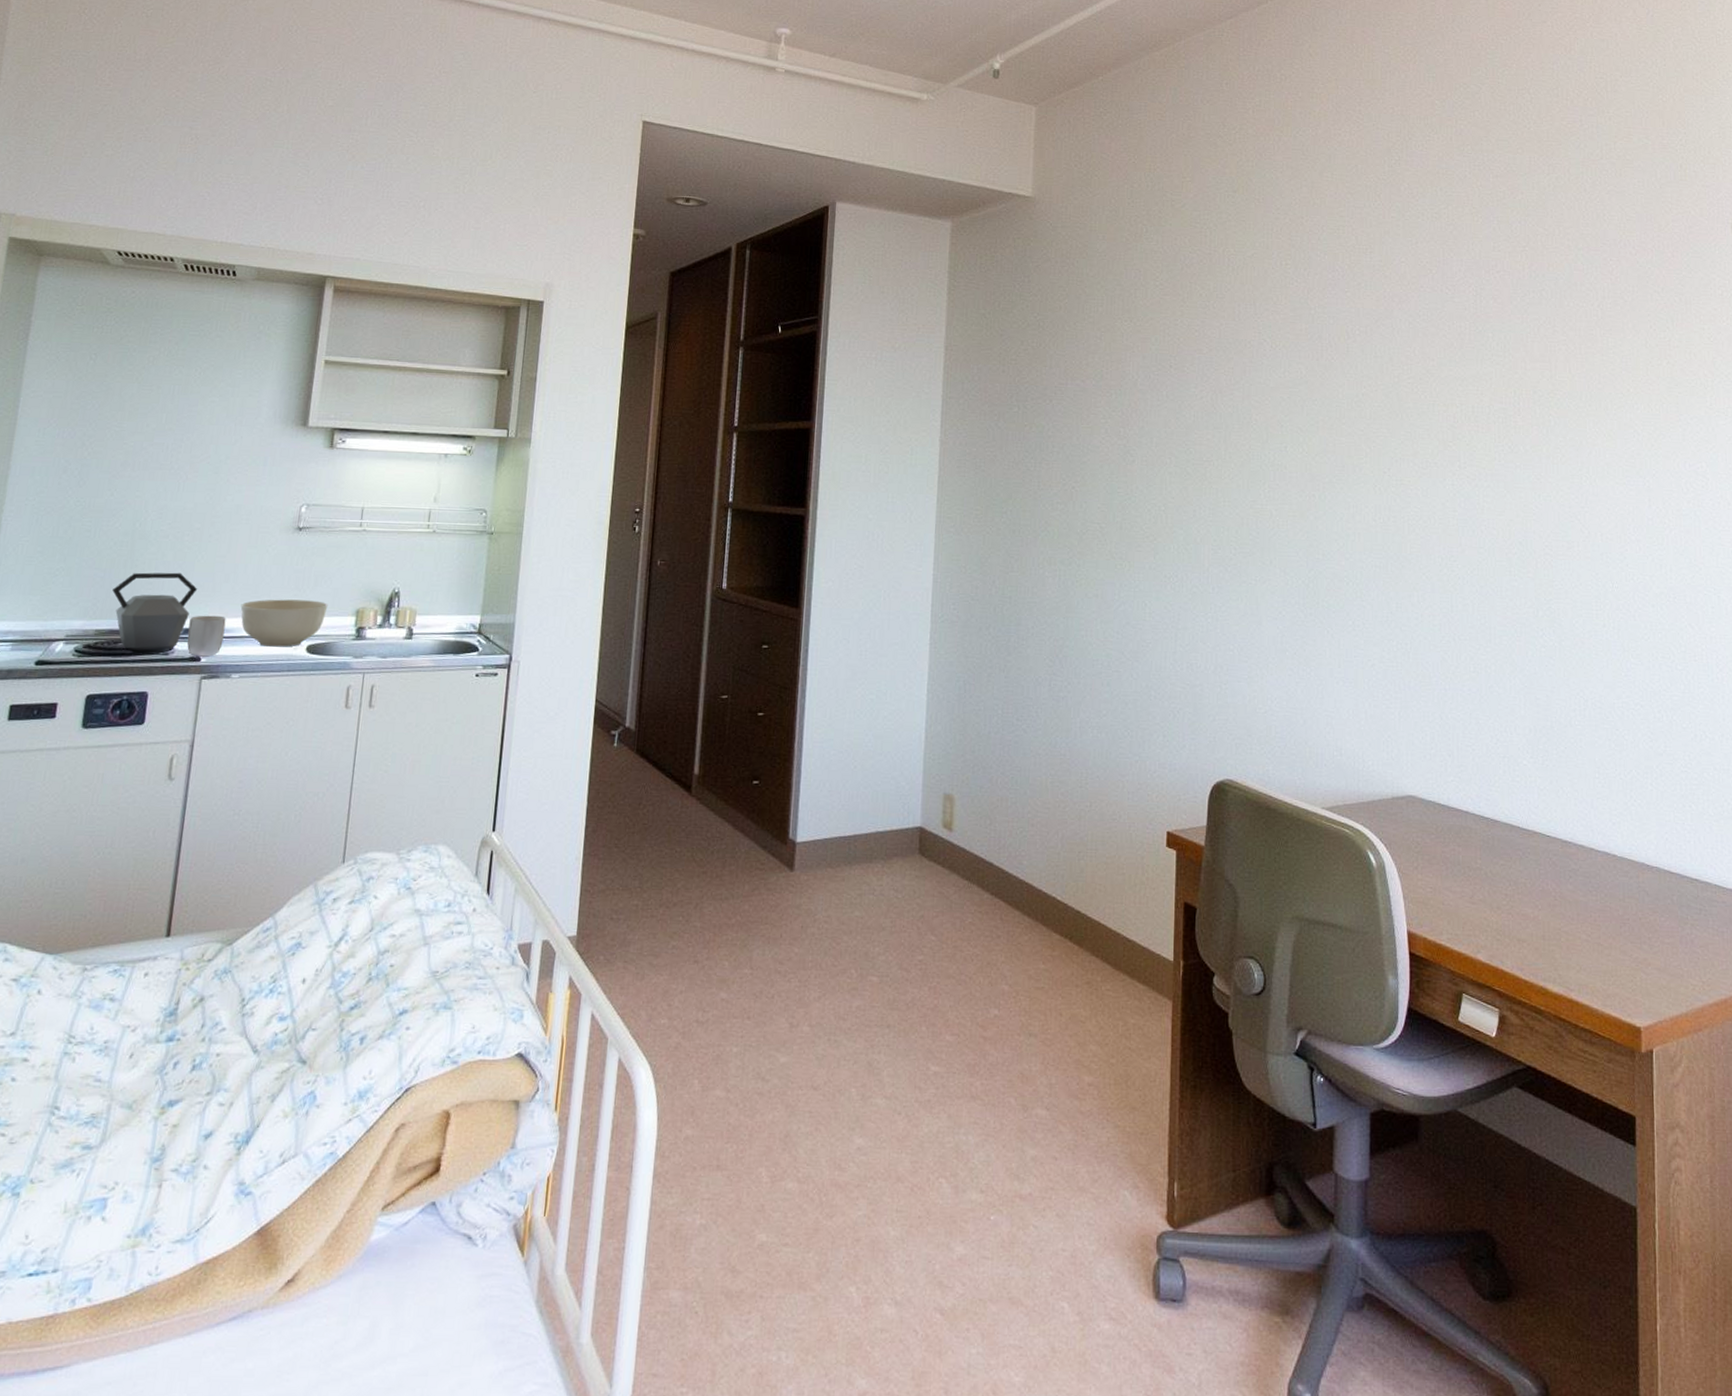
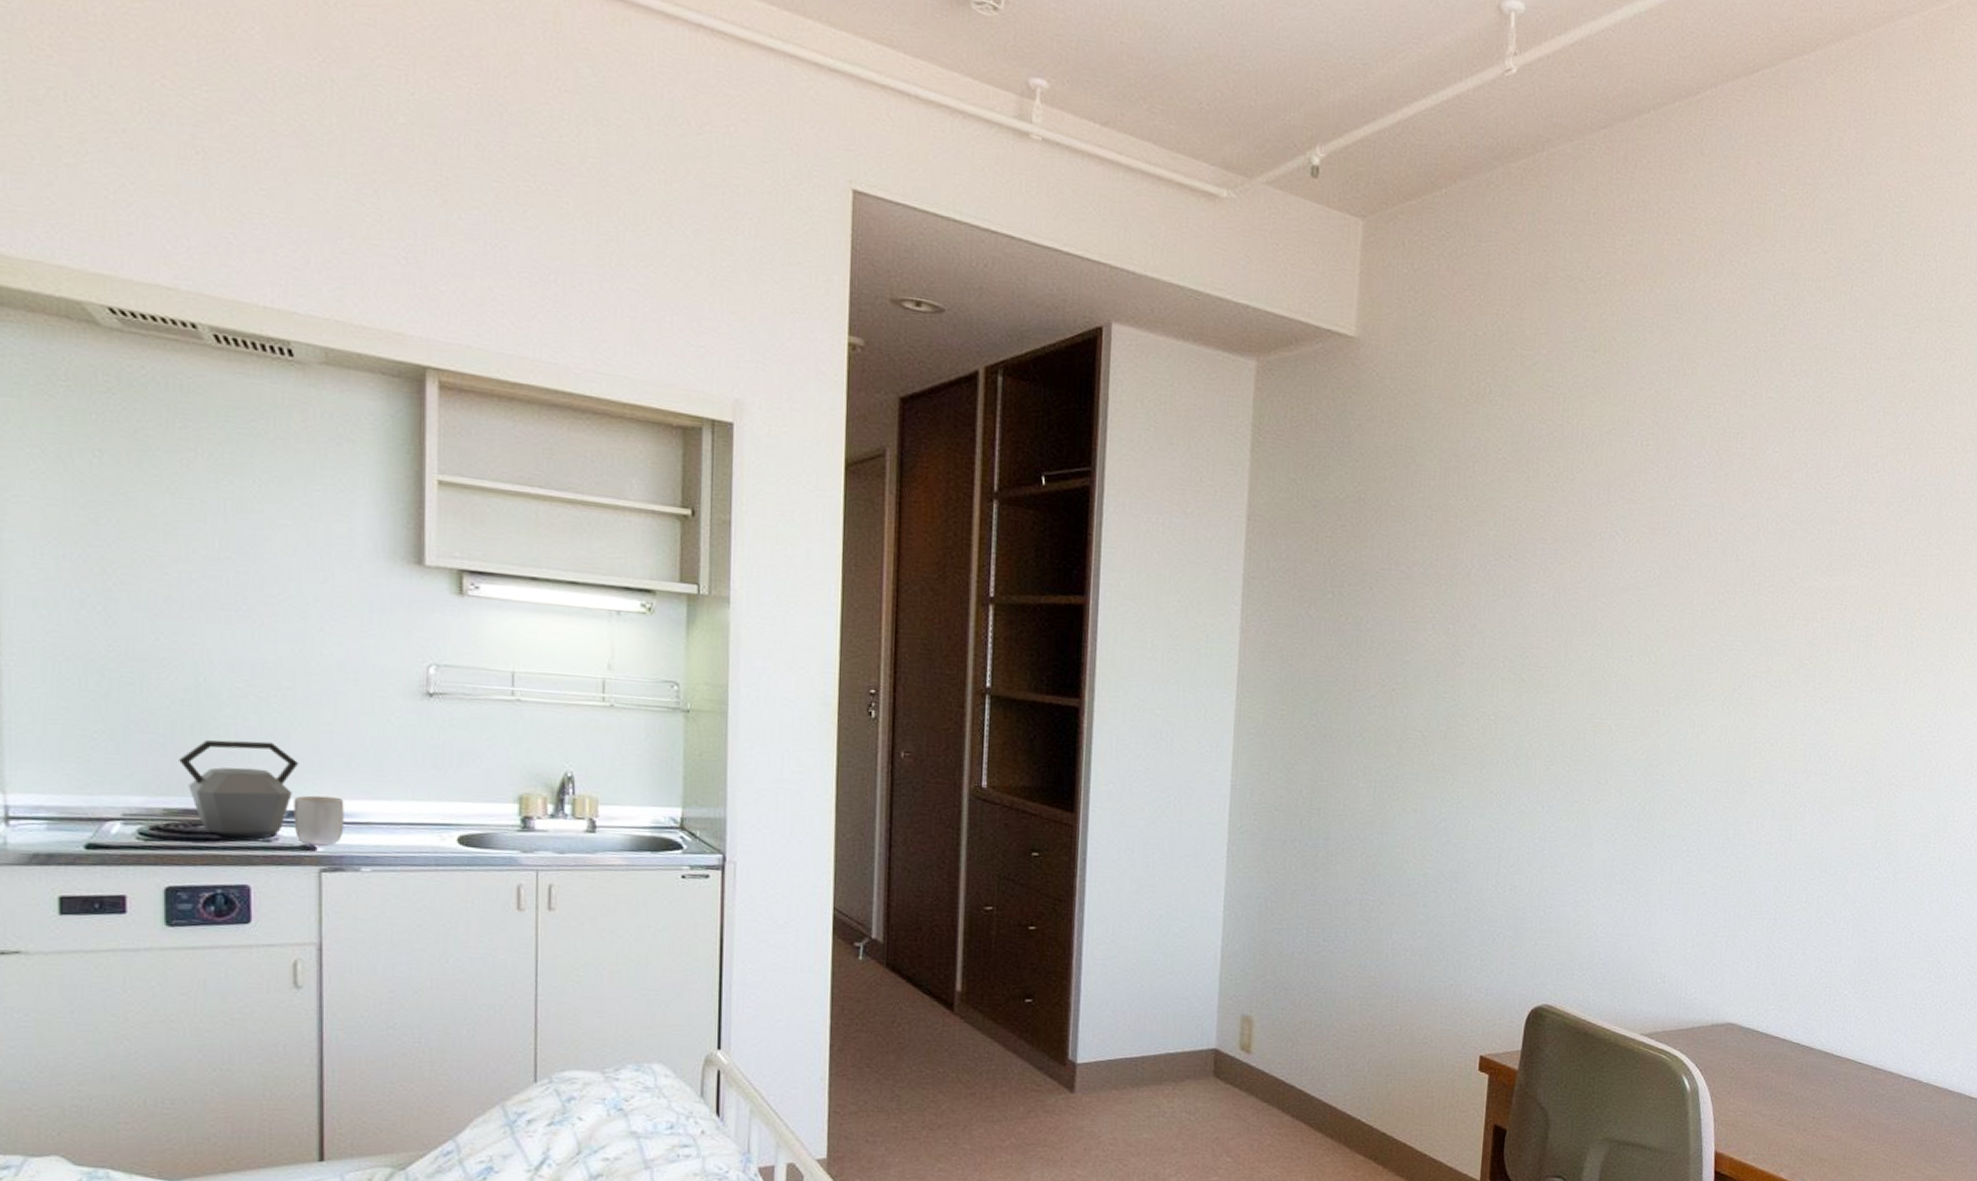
bowl: present [240,599,328,647] -> none [361,779,480,837]

